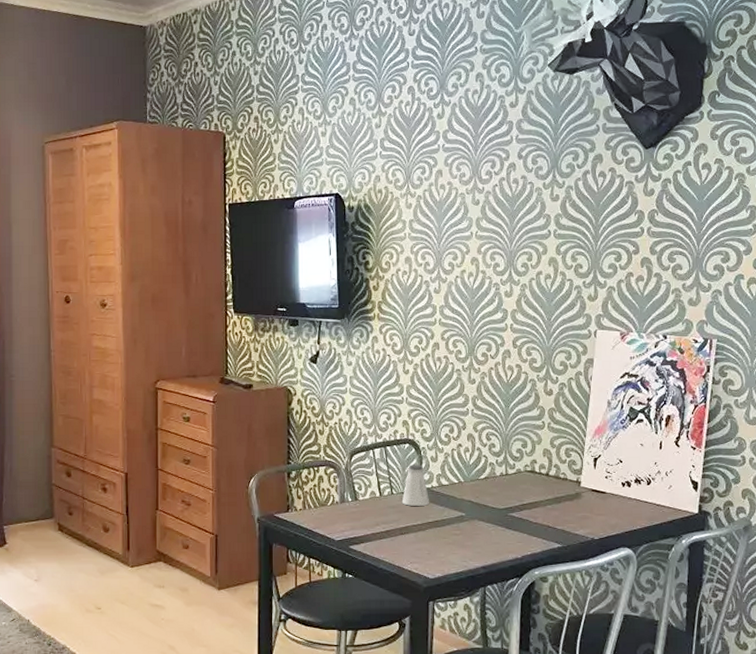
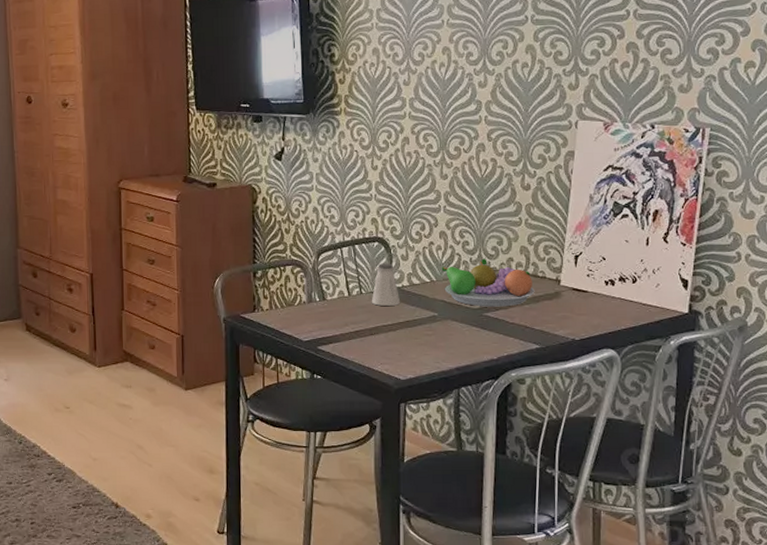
fruit bowl: none [469,460,557,507] -> present [441,258,535,307]

